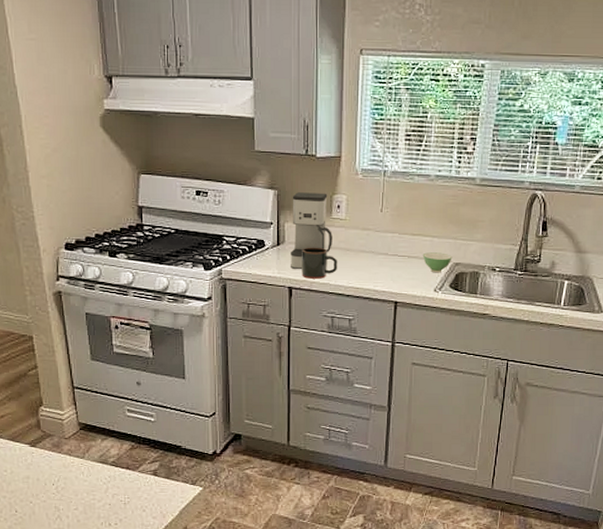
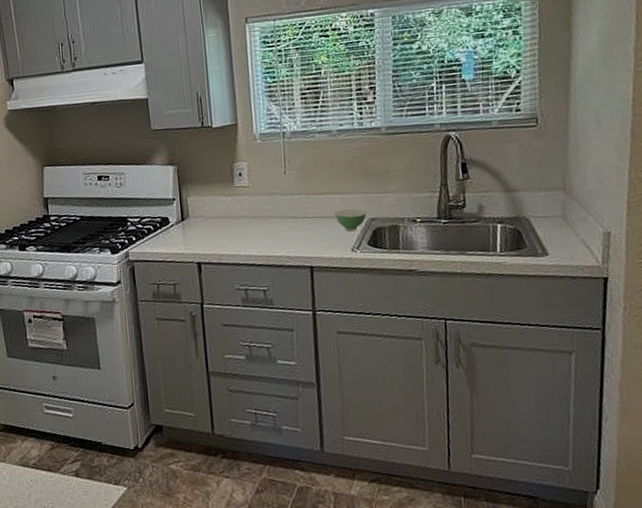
coffee maker: present [291,192,332,270] -> none [192,162,238,244]
mug: present [302,247,337,279] -> none [207,218,245,252]

